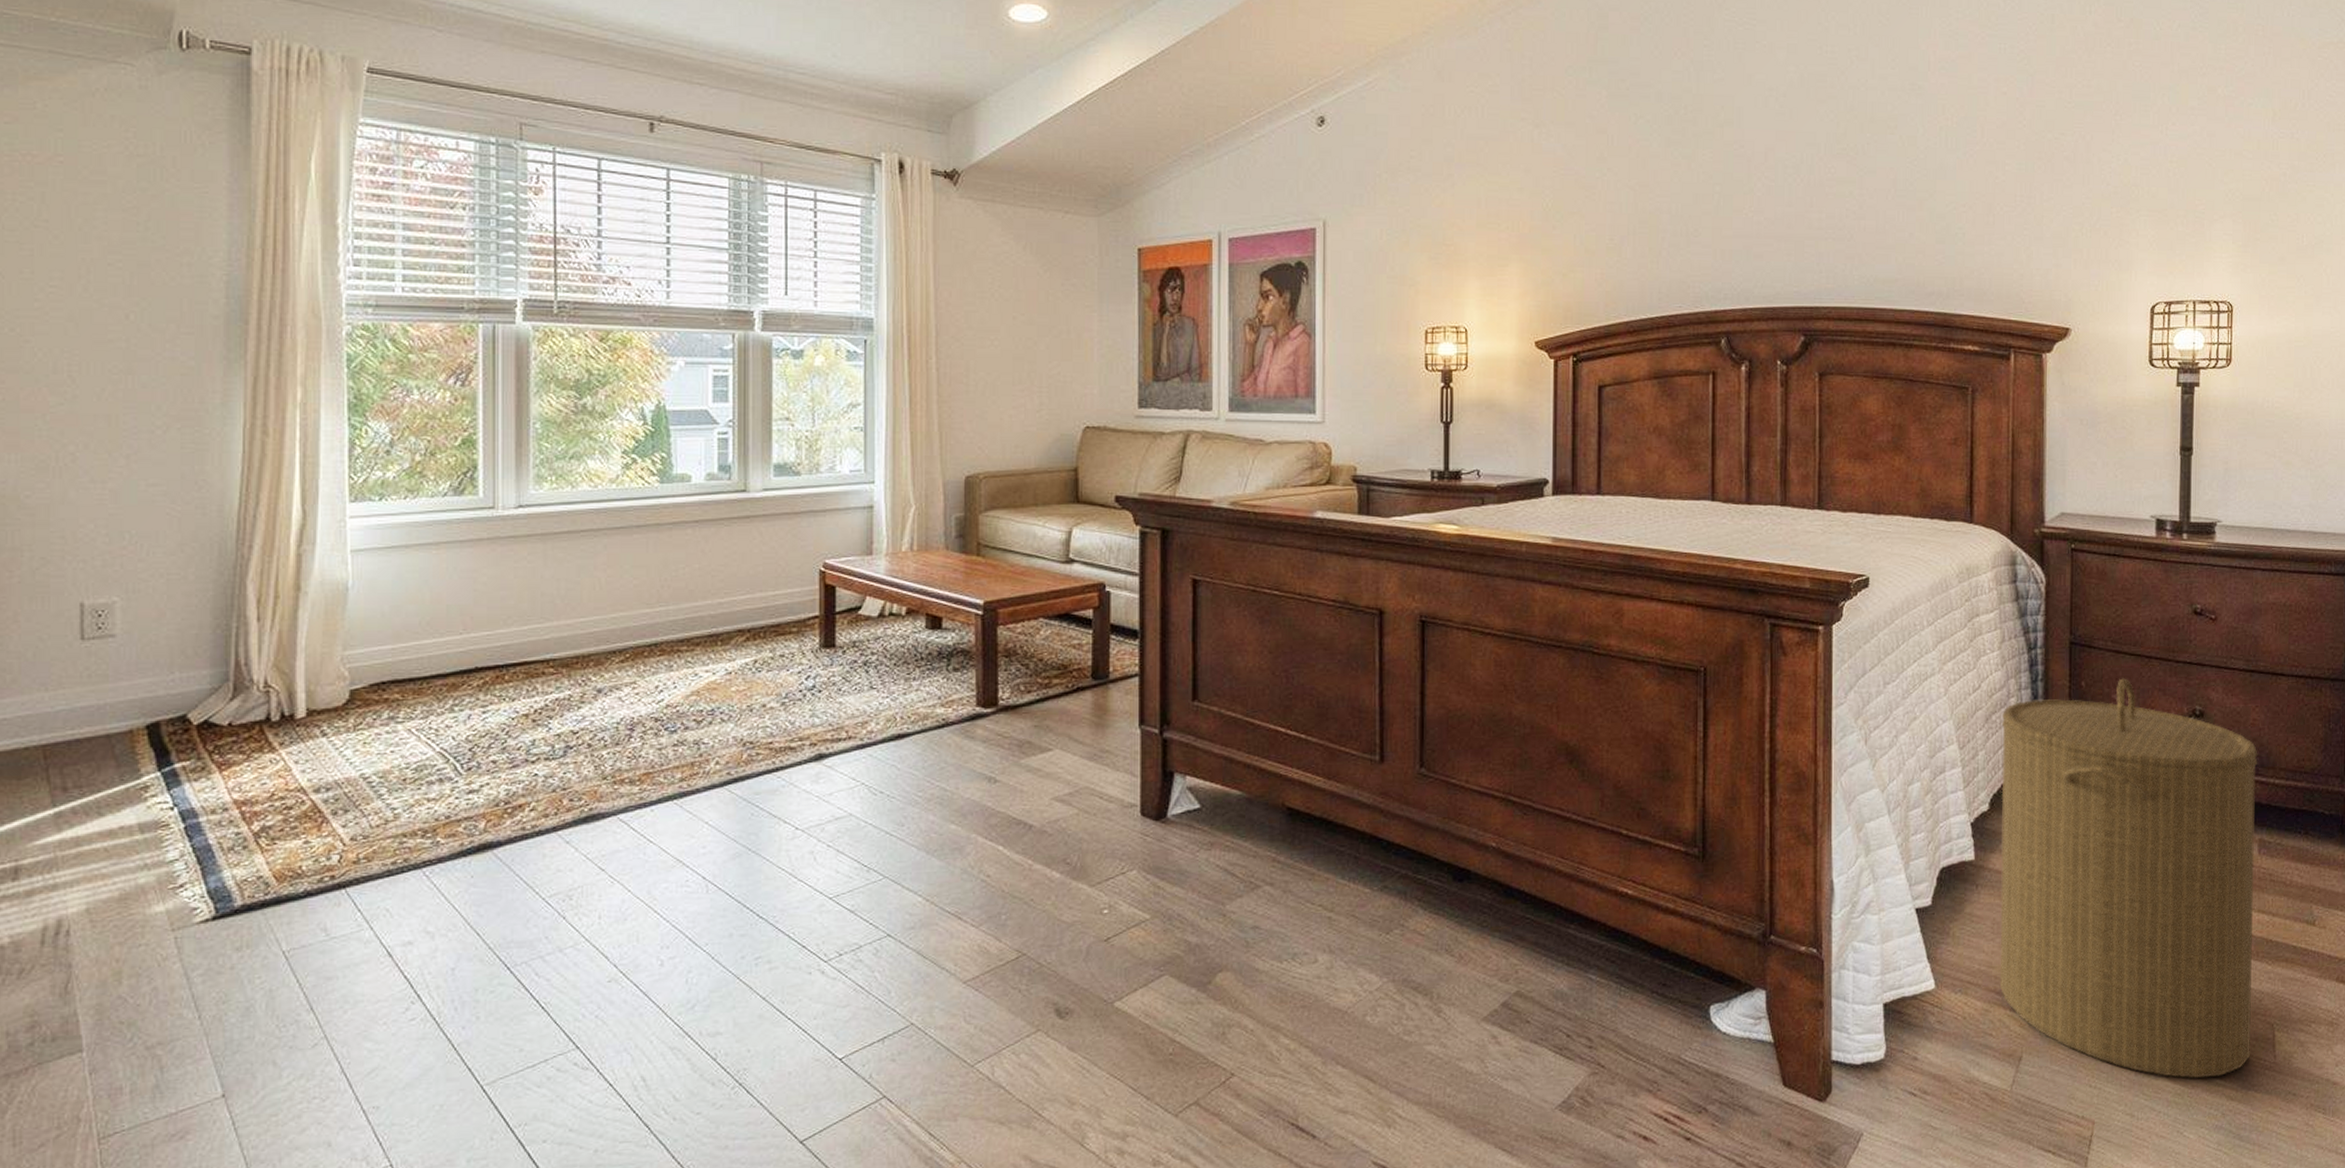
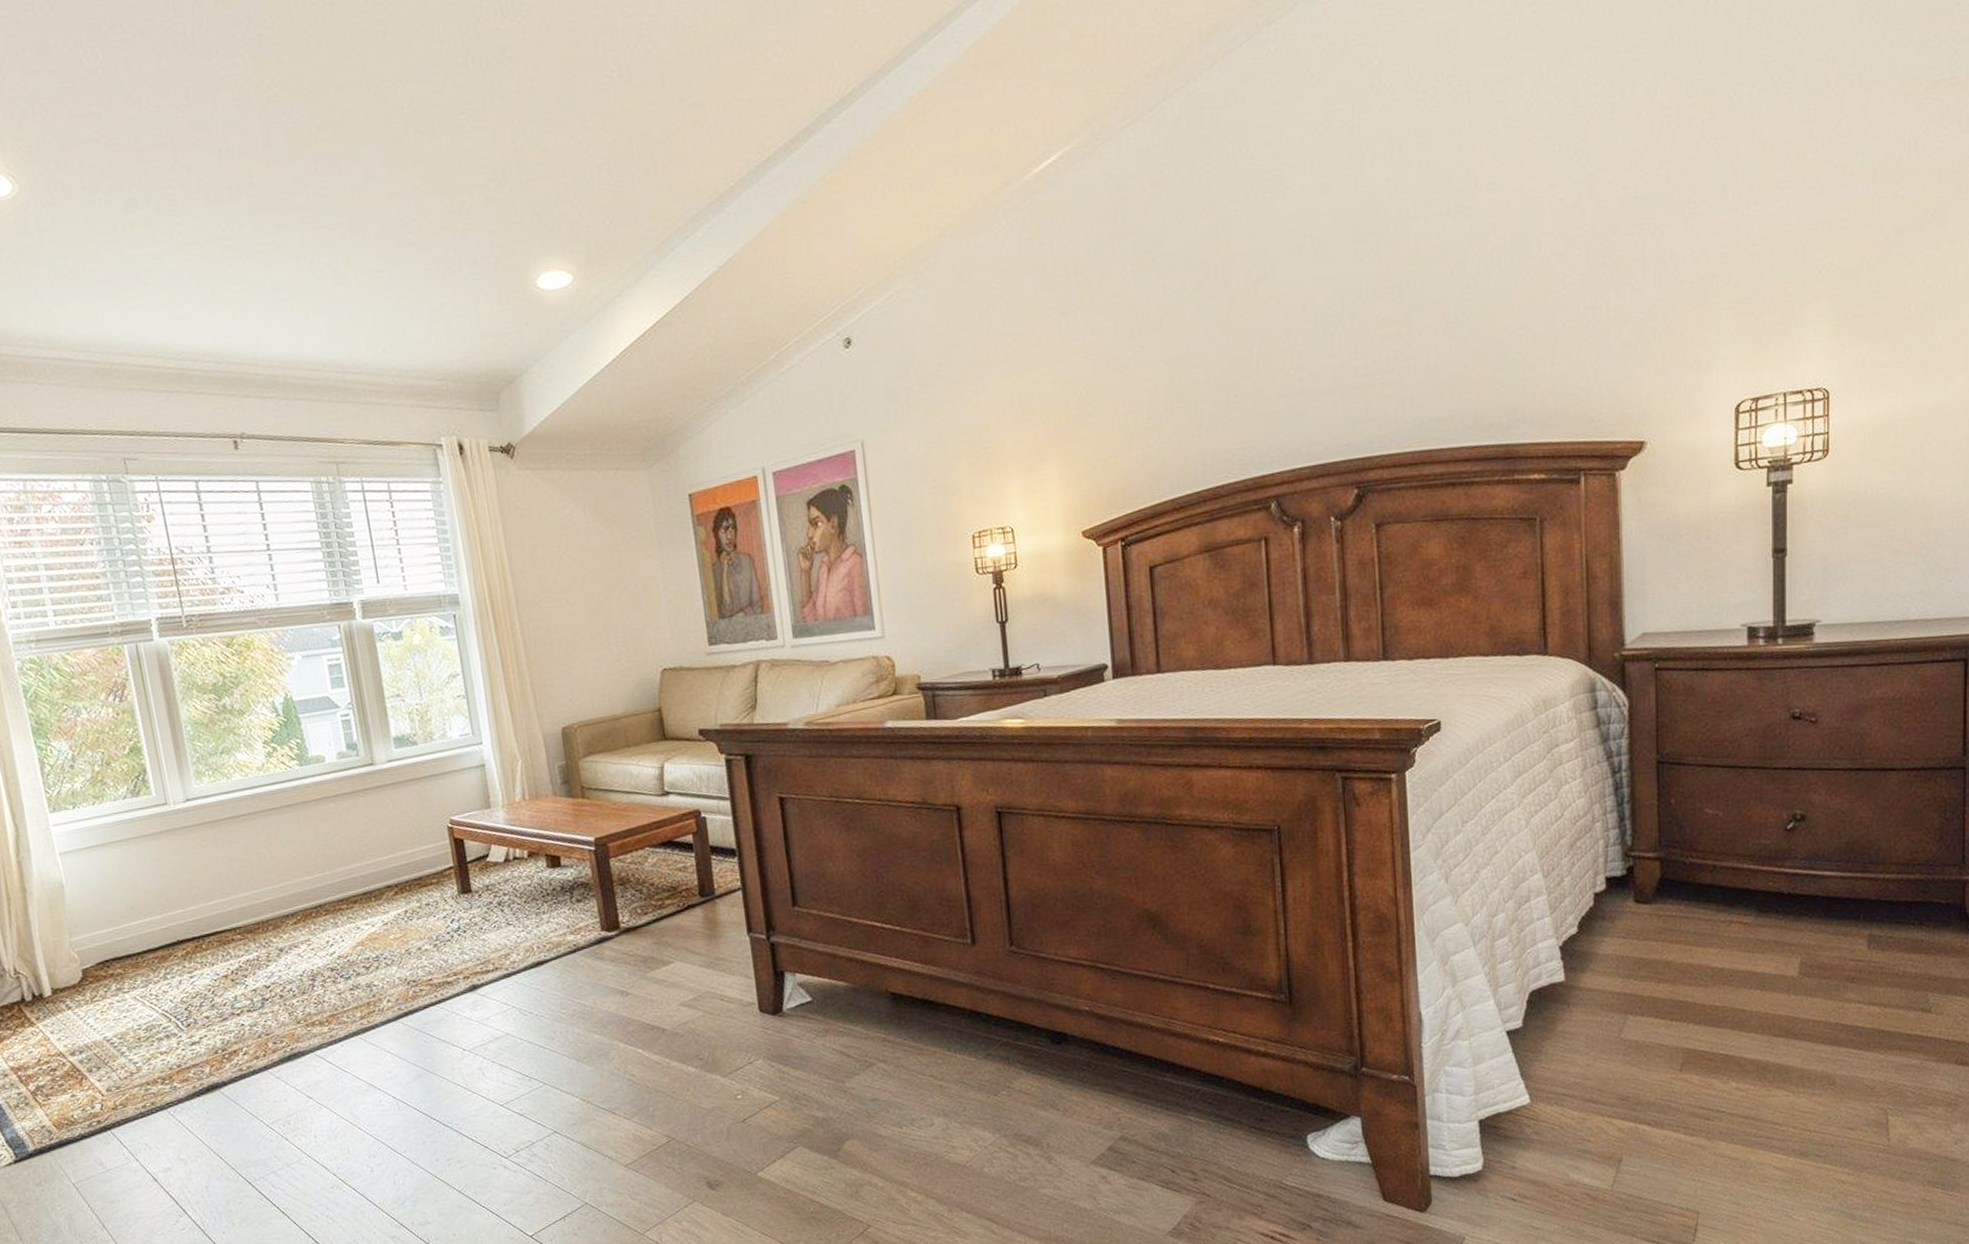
laundry hamper: present [1999,677,2258,1079] -> none [1587,790,1866,1167]

